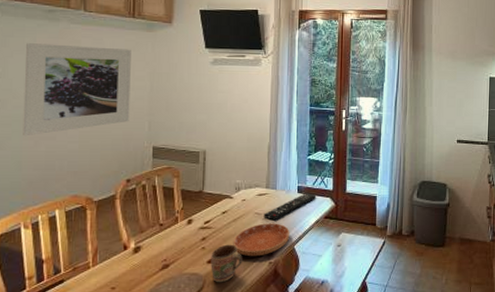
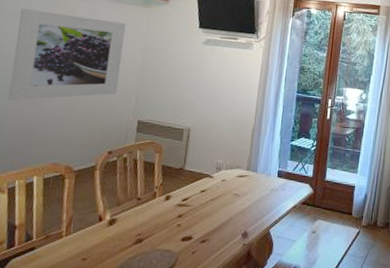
mug: present [211,244,242,283] -> none [184,223,217,261]
saucer: present [233,223,290,257] -> none [208,205,267,238]
remote control: present [264,193,317,221] -> none [242,178,296,203]

